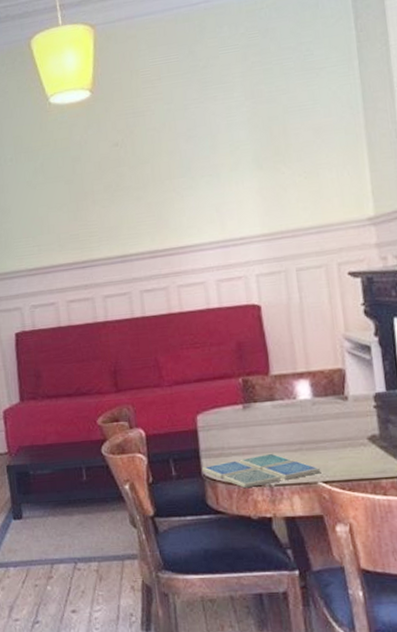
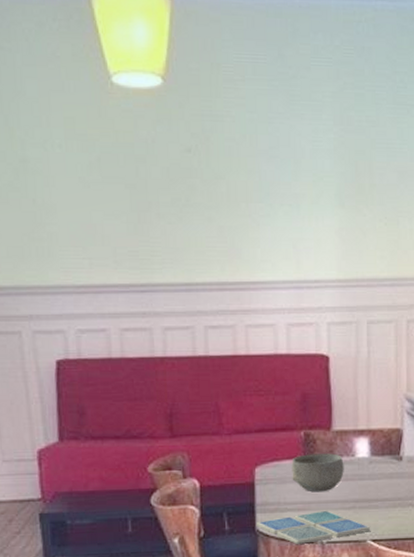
bowl: none [232,397,287,436] -> present [292,453,344,492]

